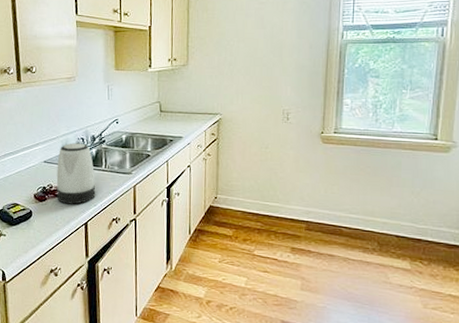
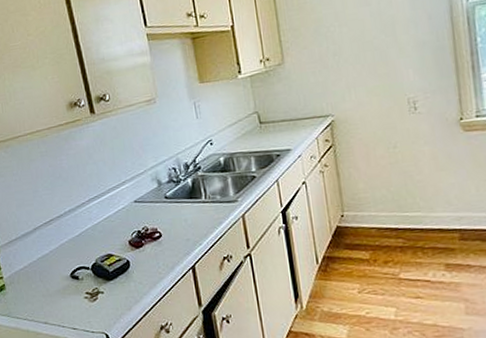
kettle: present [56,143,96,204] -> none [149,174,199,247]

